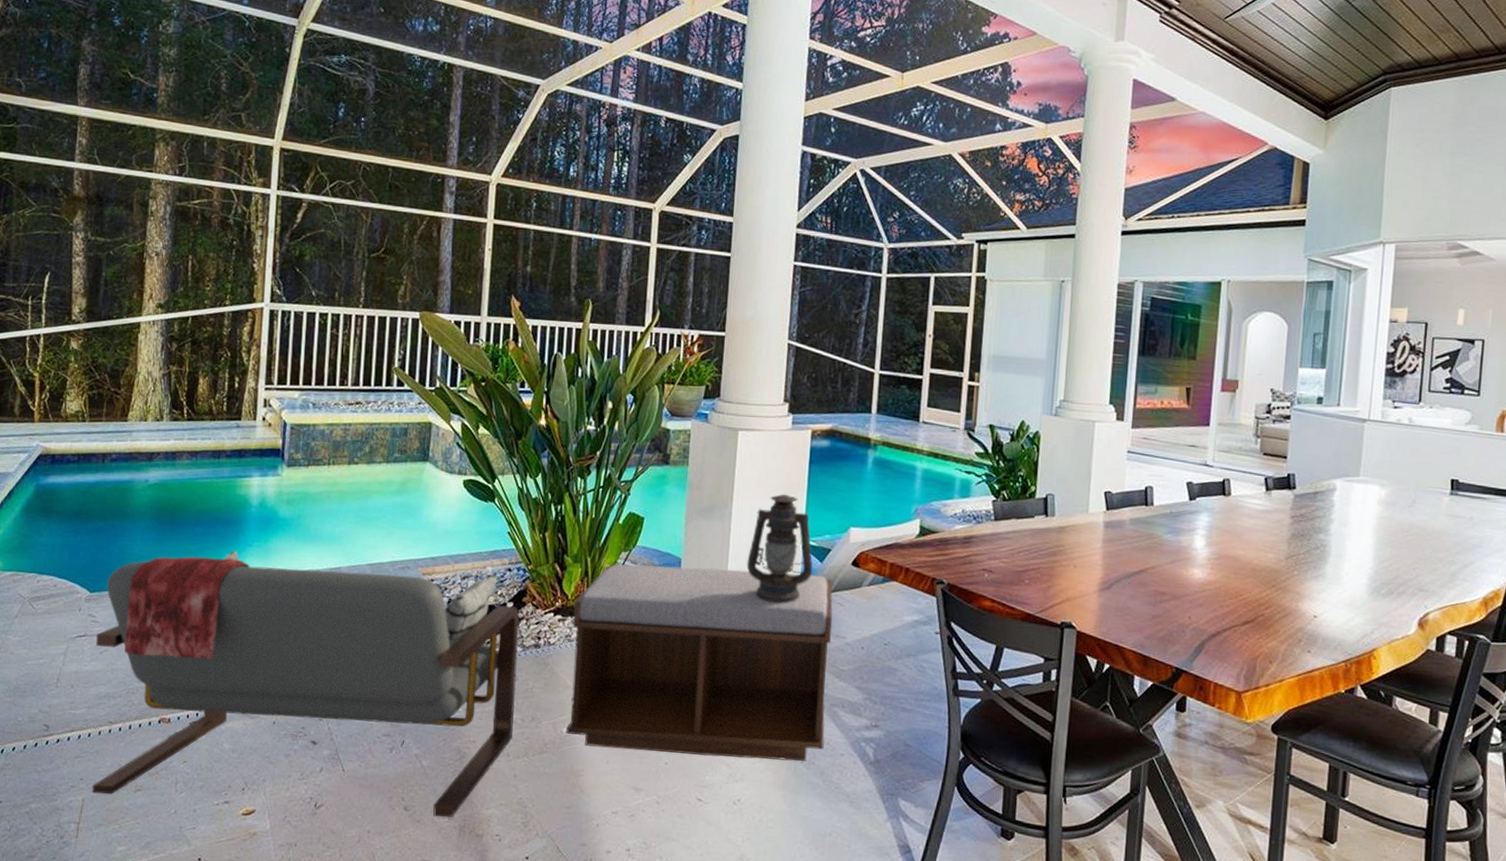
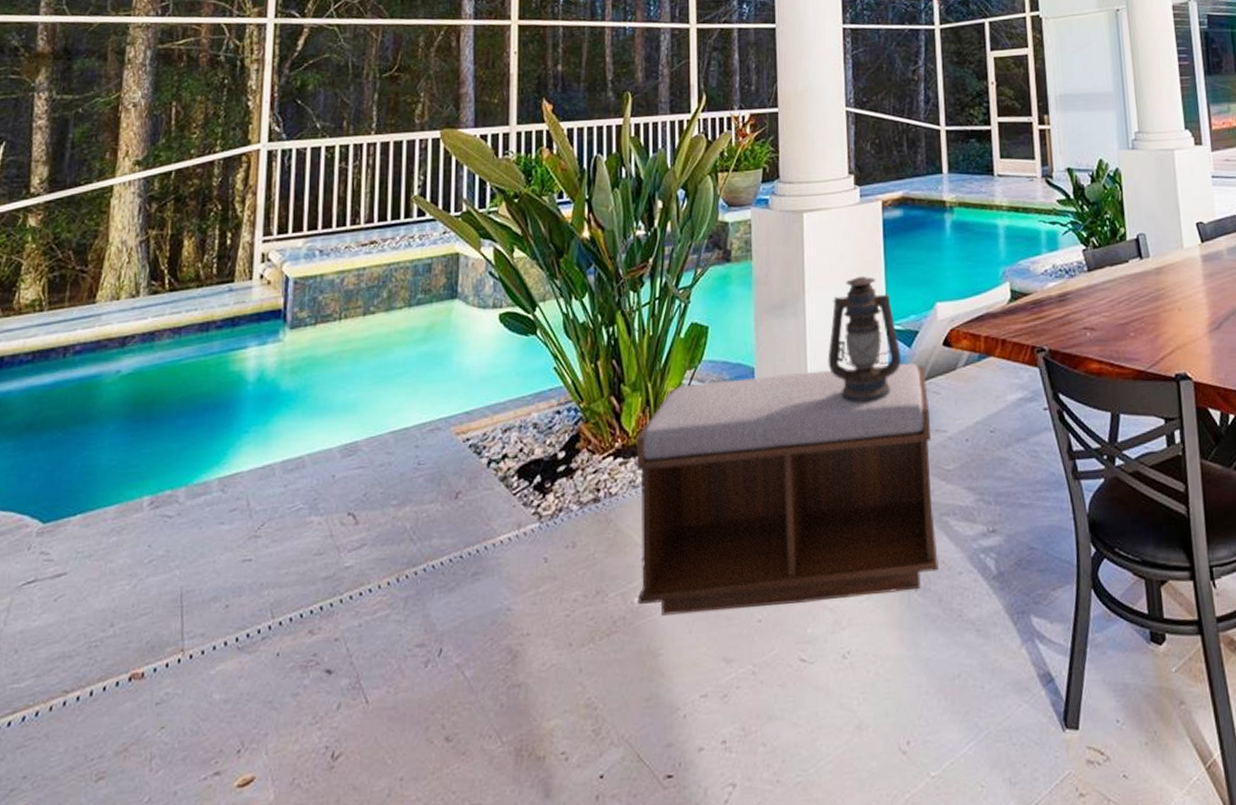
lounge chair: present [92,551,520,817] -> none [38,417,575,794]

